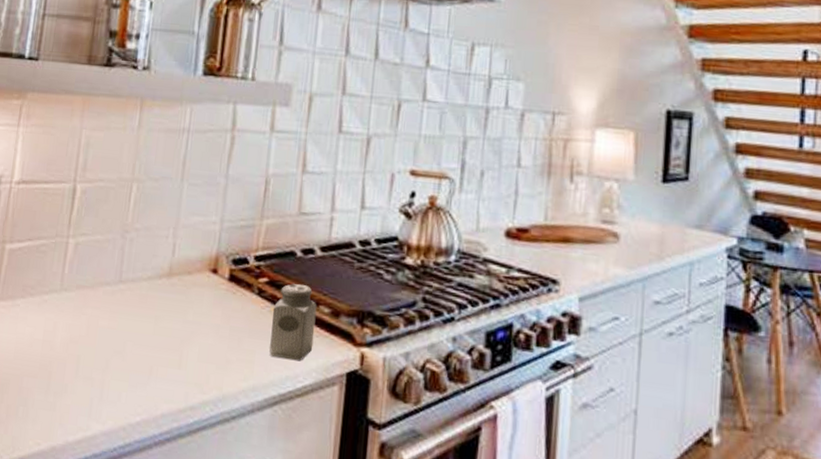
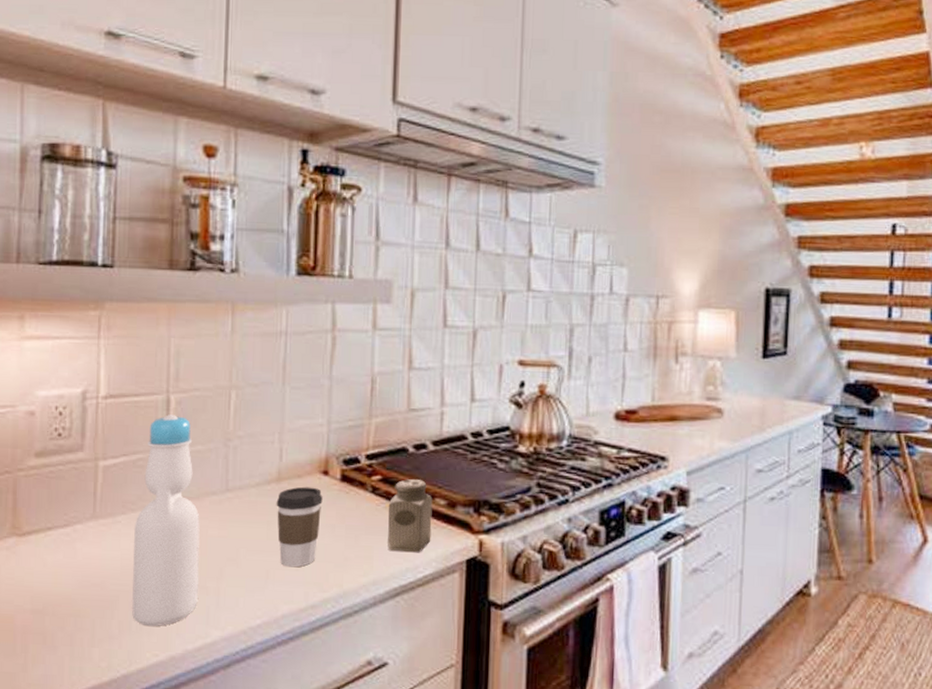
bottle: none [20,203,93,415] -> present [132,414,200,627]
coffee cup: none [164,283,210,366] -> present [276,486,323,568]

